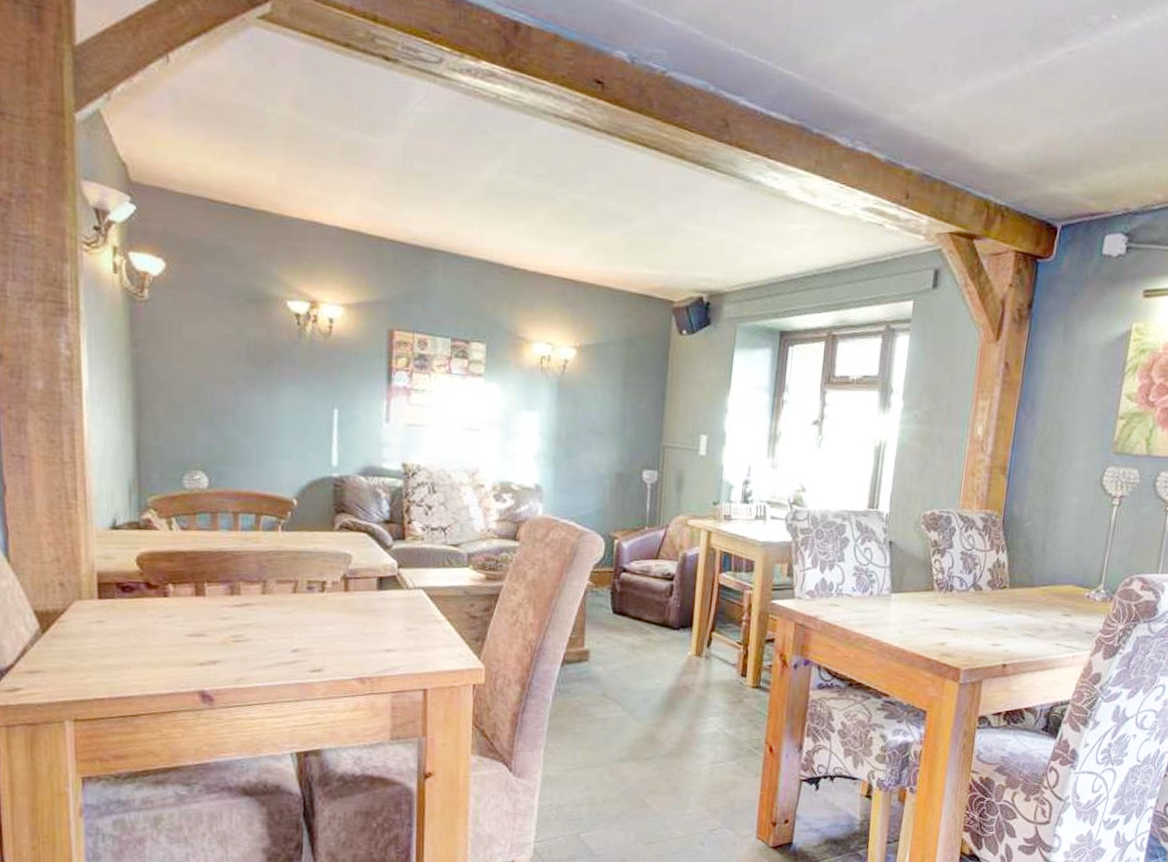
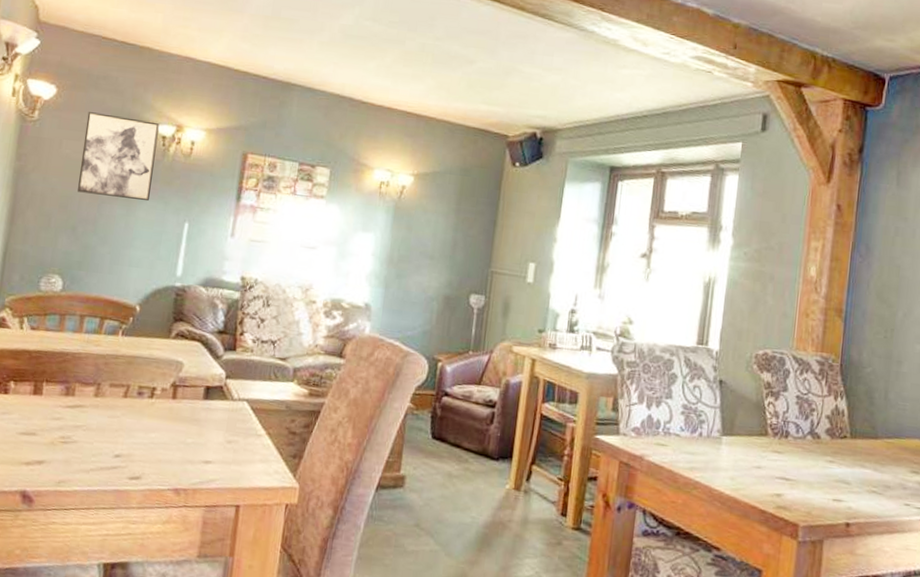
wall art: none [206,288,290,387] -> present [77,112,159,202]

